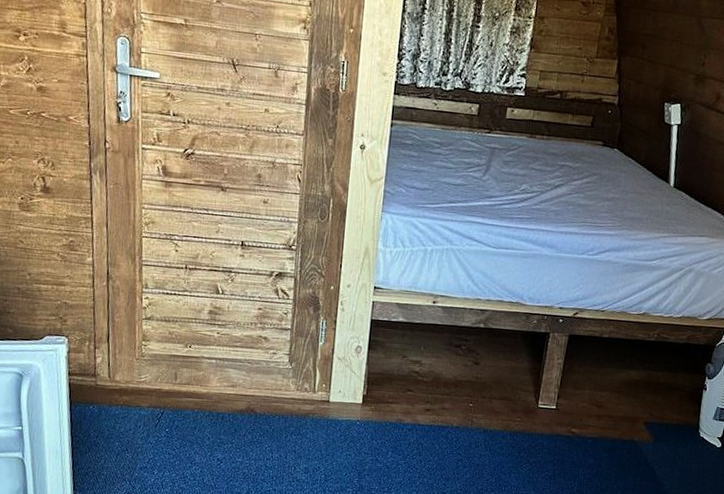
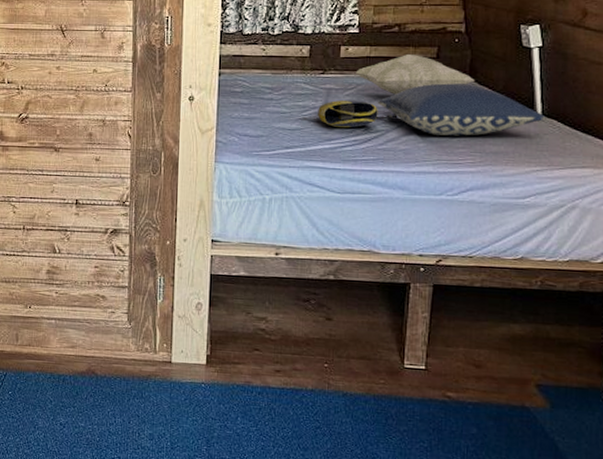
tote bag: none [481,159,536,187] -> present [318,100,378,127]
decorative pillow: none [518,120,622,159] -> present [356,53,475,95]
pillow: none [535,151,677,202] -> present [377,83,546,136]

